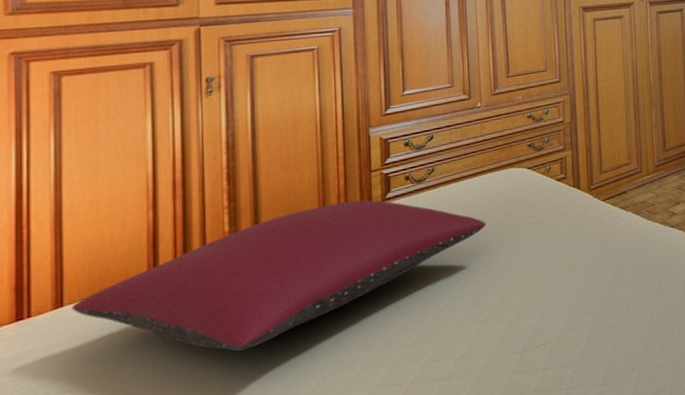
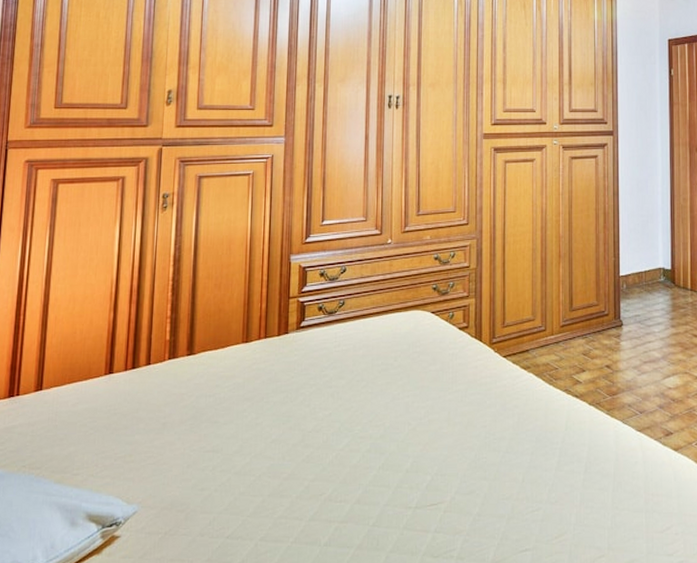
pillow: present [71,200,486,352] -> none [47,325,388,457]

